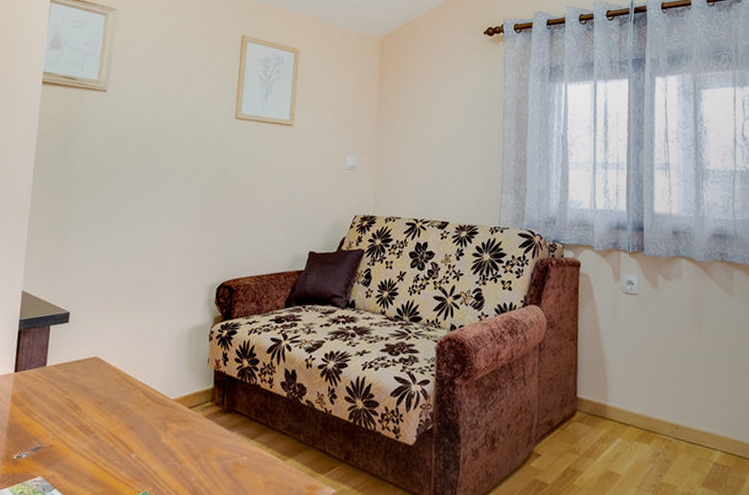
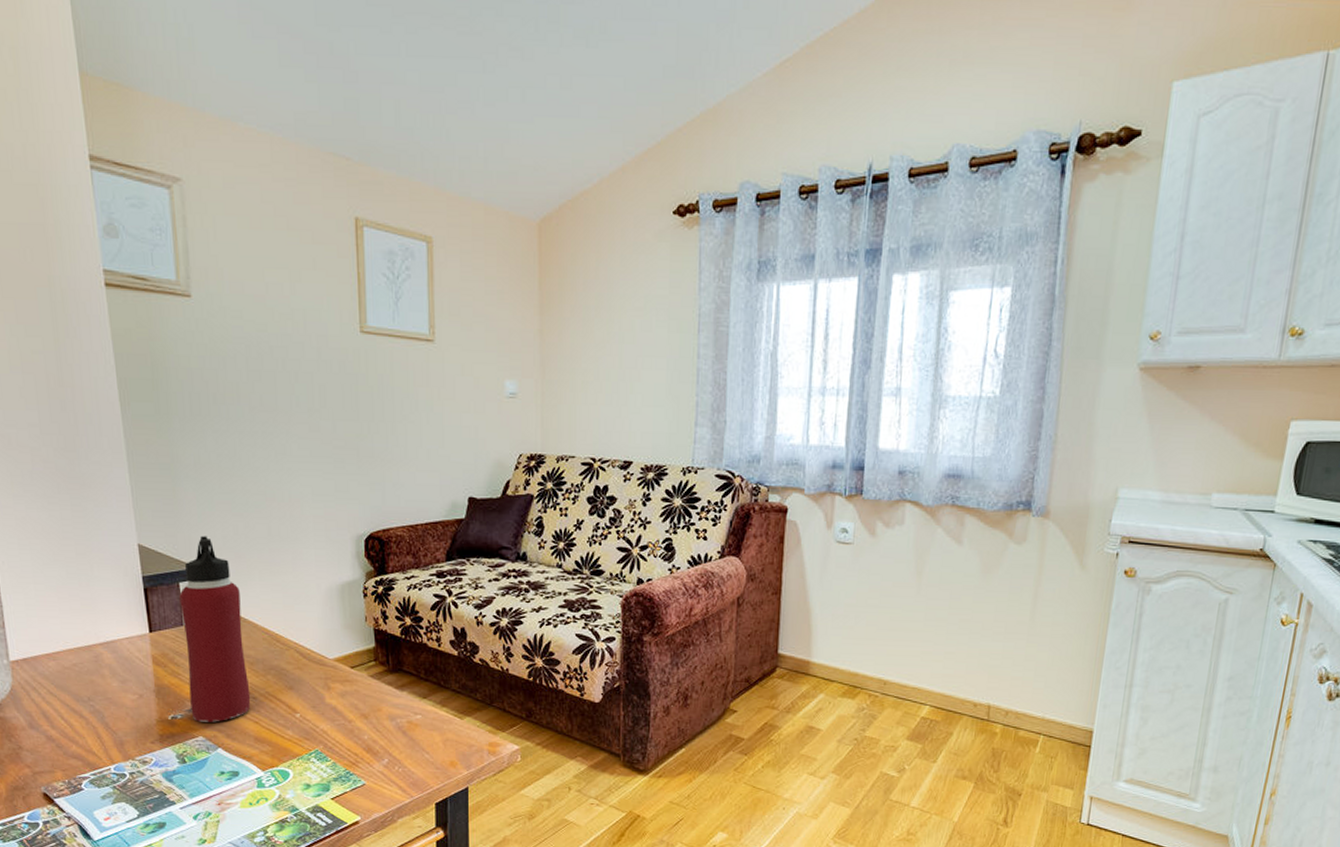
water bottle: none [36,284,102,462] -> present [179,535,251,722]

